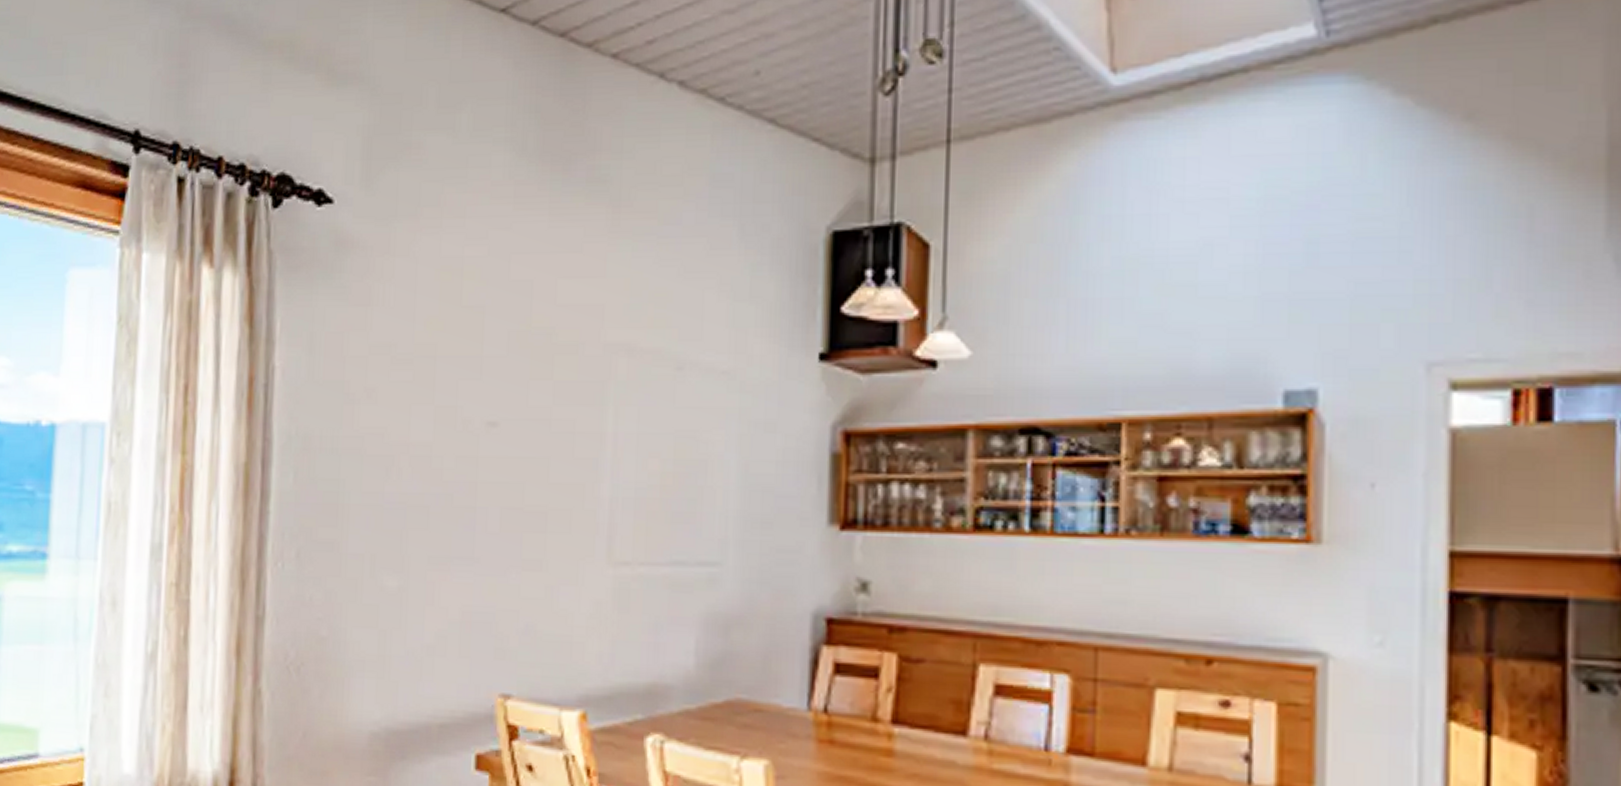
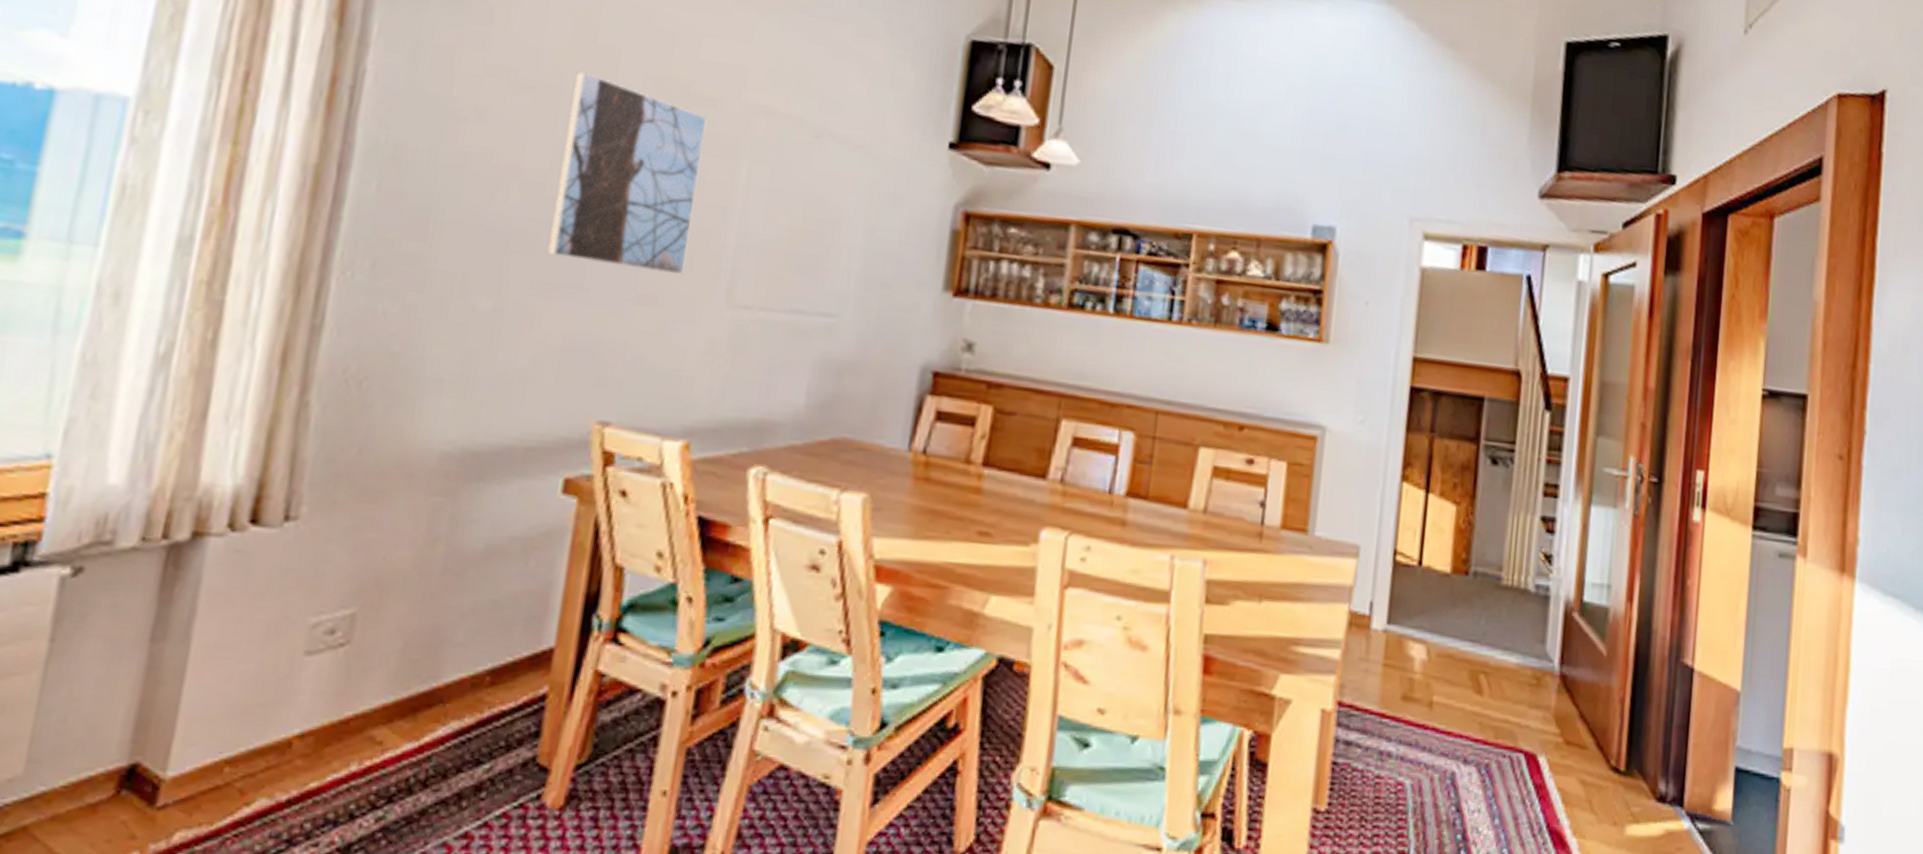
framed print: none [438,337,571,536] -> present [546,71,707,276]

